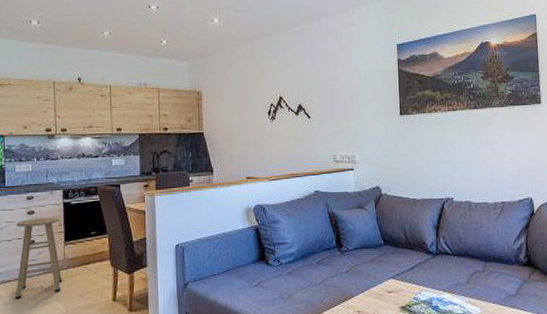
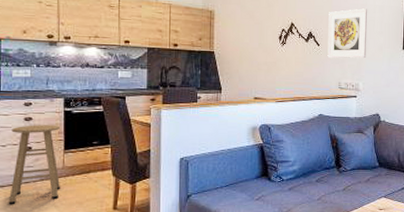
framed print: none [318,75,361,131] -> present [327,8,368,59]

